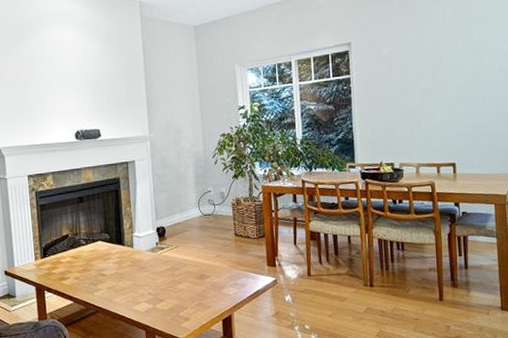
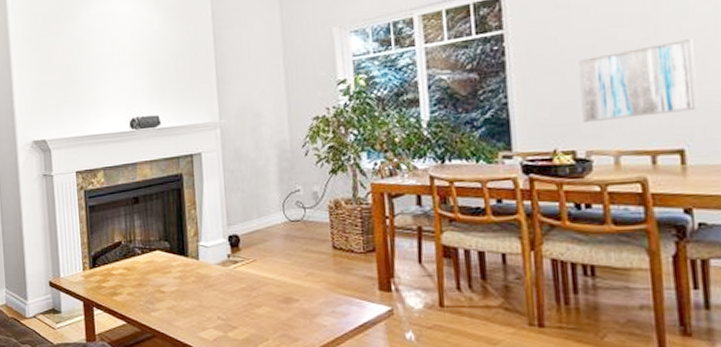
wall art: none [396,89,463,144] -> present [578,39,698,123]

